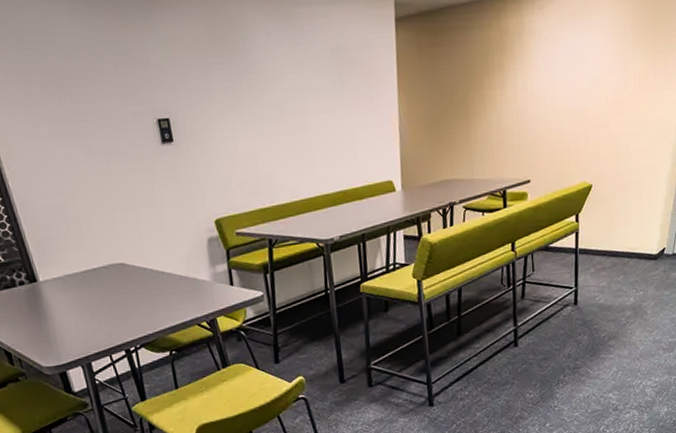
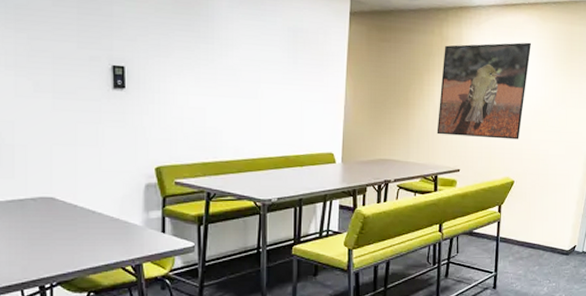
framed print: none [501,20,605,145] -> present [436,42,531,140]

